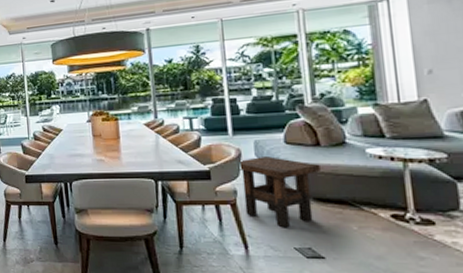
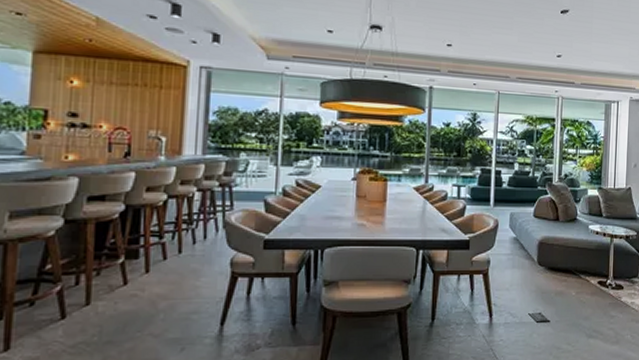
side table: present [237,156,321,228] -> none [494,228,557,296]

